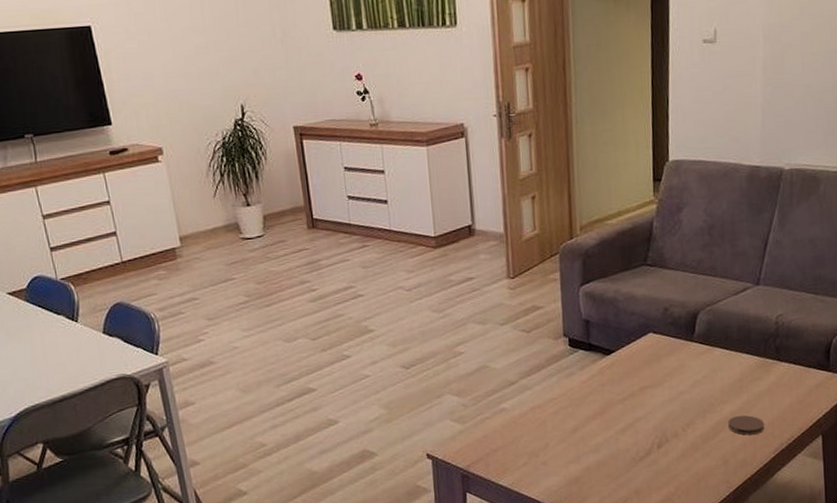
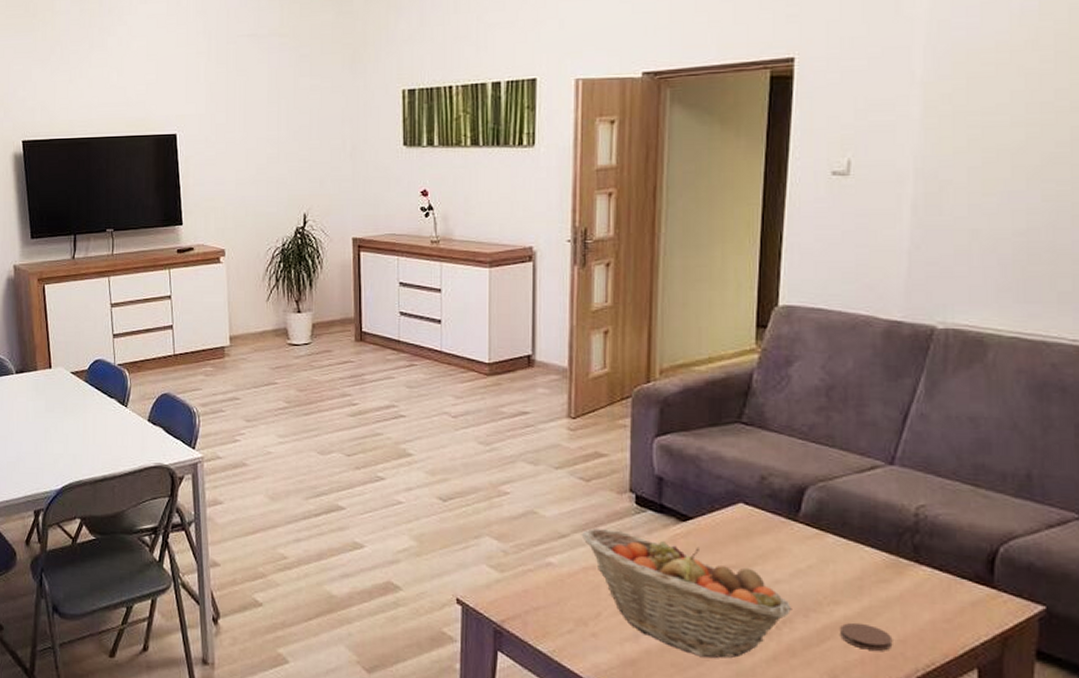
fruit basket: none [527,371,694,465] -> present [581,527,792,658]

